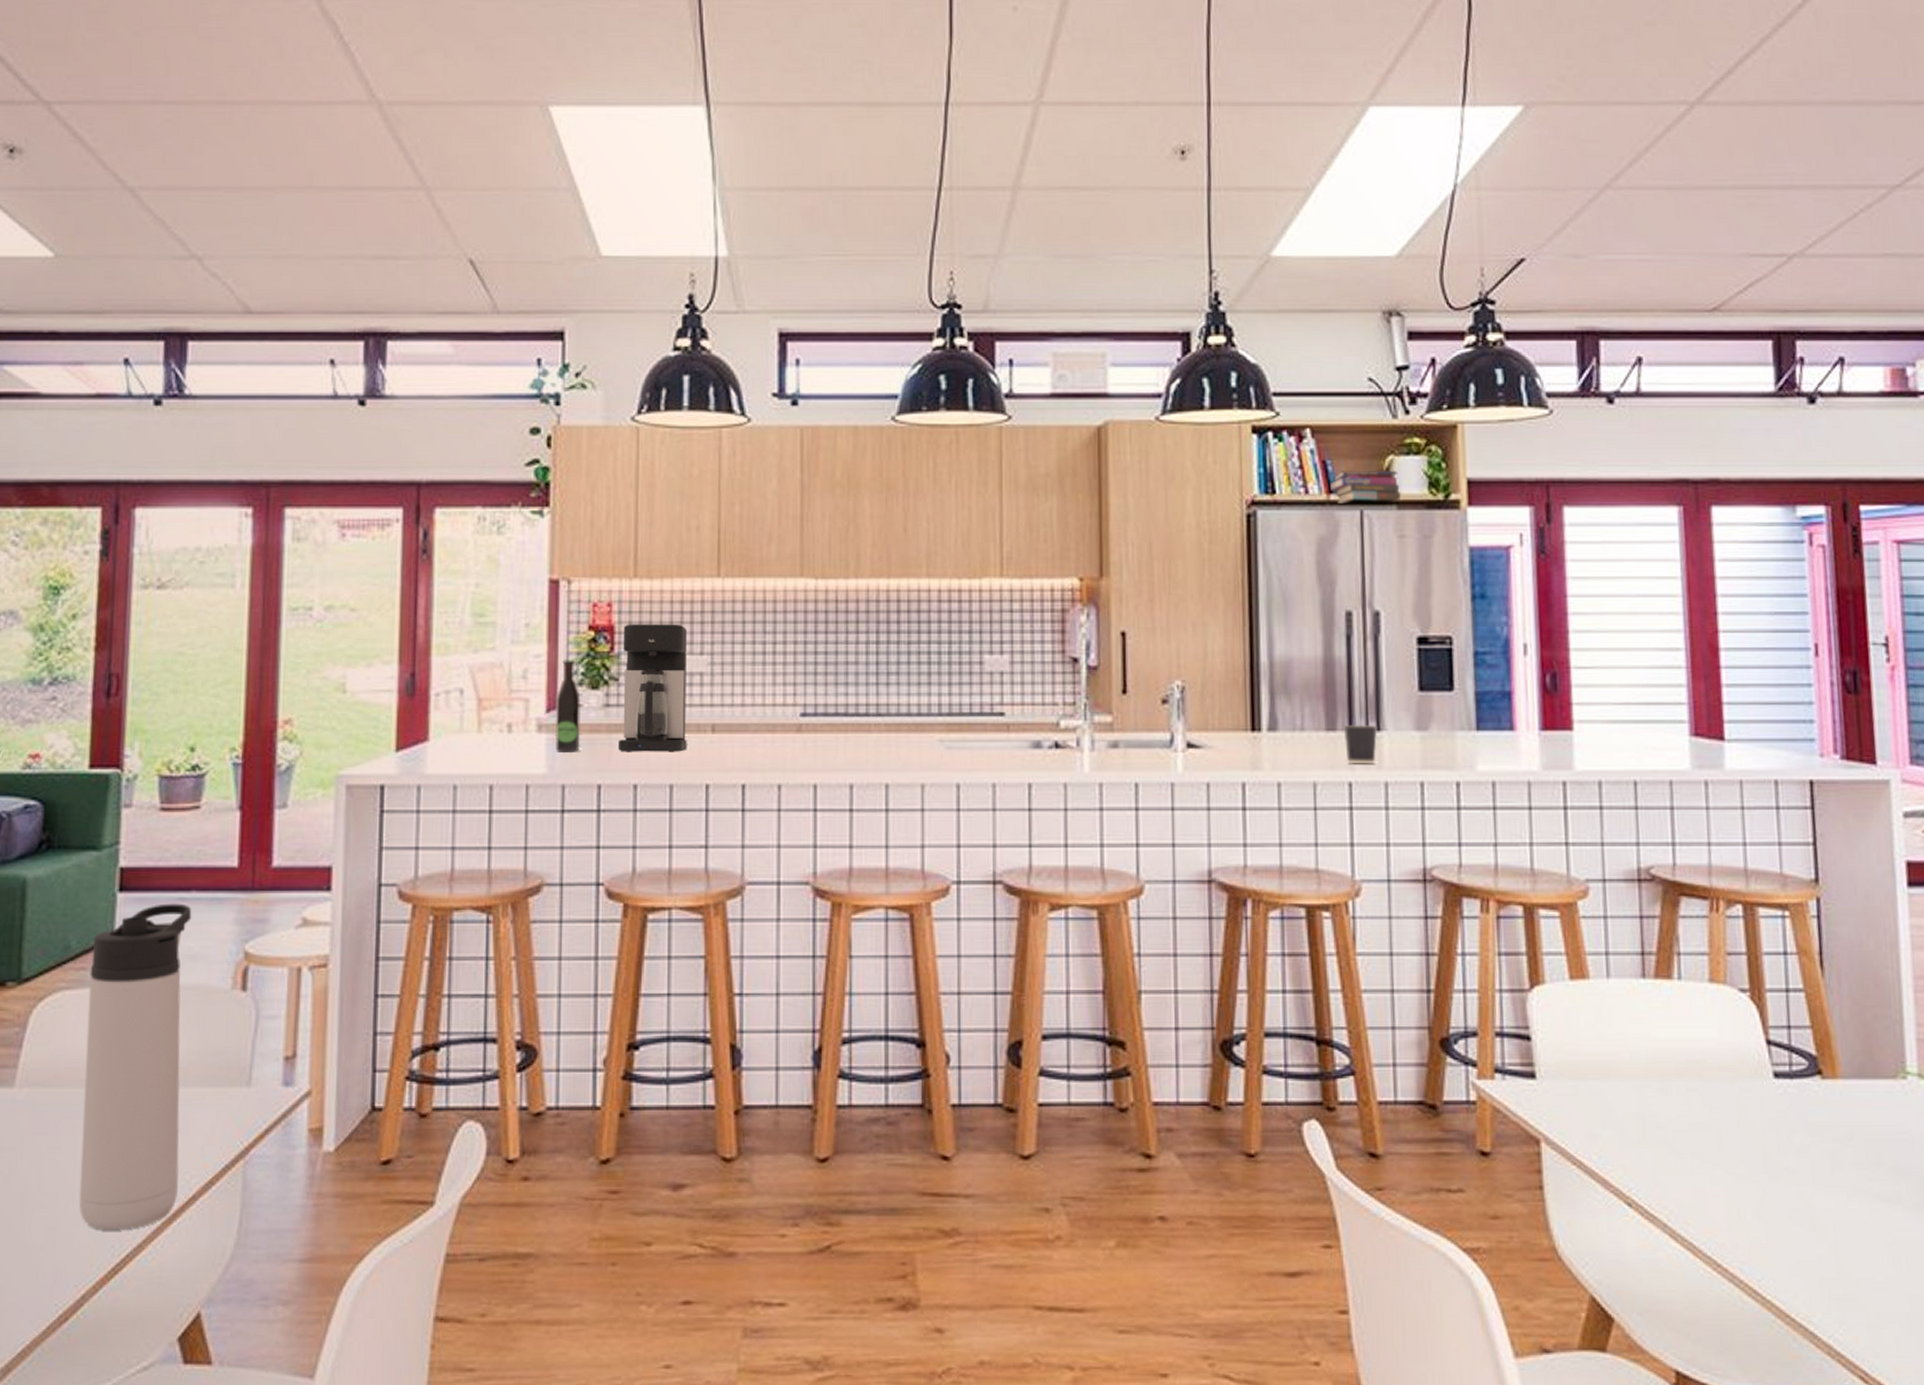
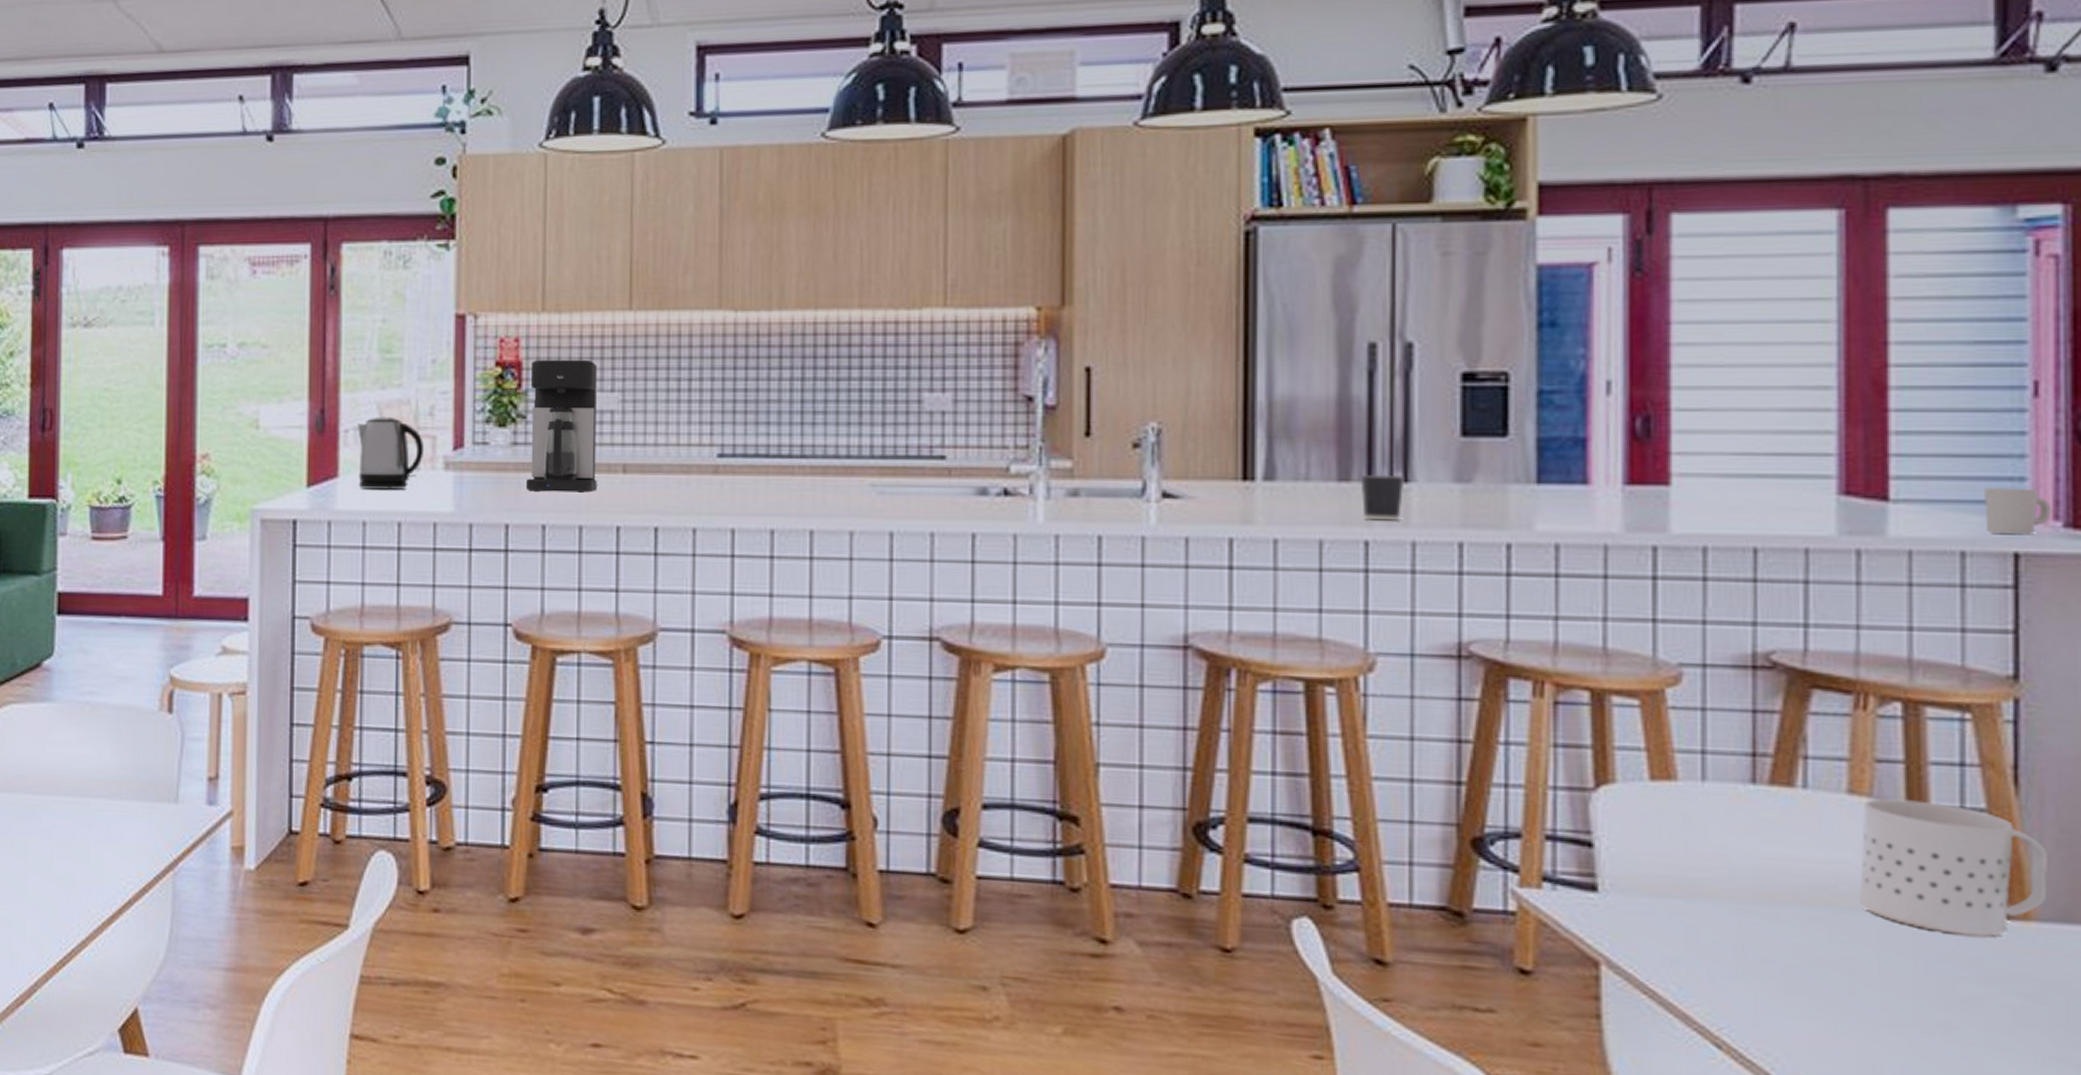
thermos bottle: present [78,903,192,1230] -> none [30,627,122,927]
kettle: none [449,680,517,752] -> present [358,417,425,490]
bottle: present [555,660,581,754] -> none [462,397,489,492]
books: present [1330,470,1400,506] -> none [1354,174,1446,219]
mug: none [1720,985,1848,1094] -> present [1860,798,2049,937]
mug: none [1787,729,1833,766] -> present [1985,488,2052,535]

